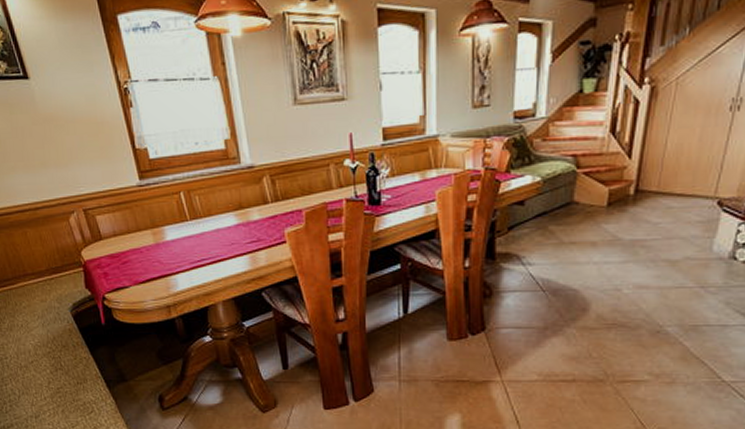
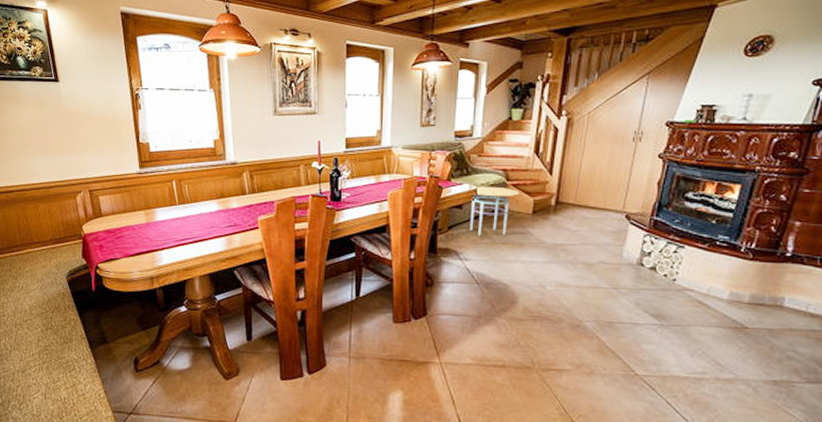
side table: none [533,176,593,236] -> present [470,186,520,236]

